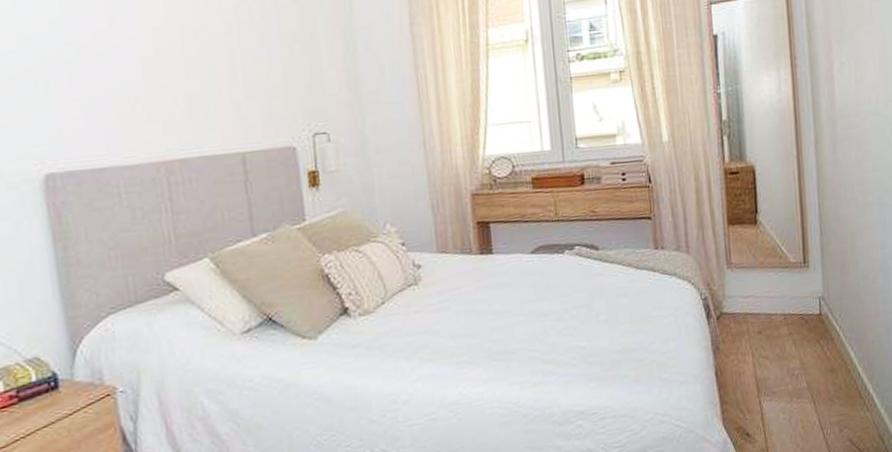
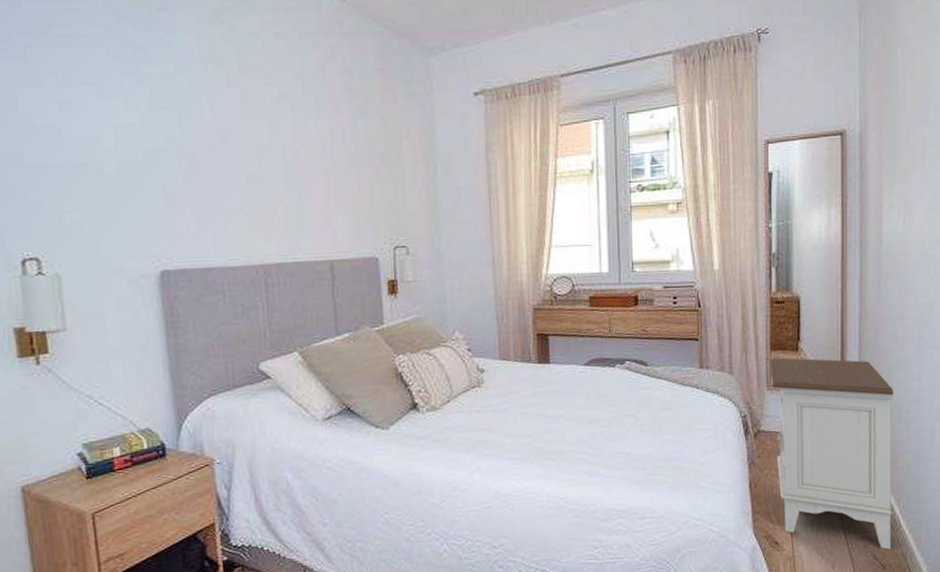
nightstand: none [728,230,867,433] -> present [770,357,894,550]

